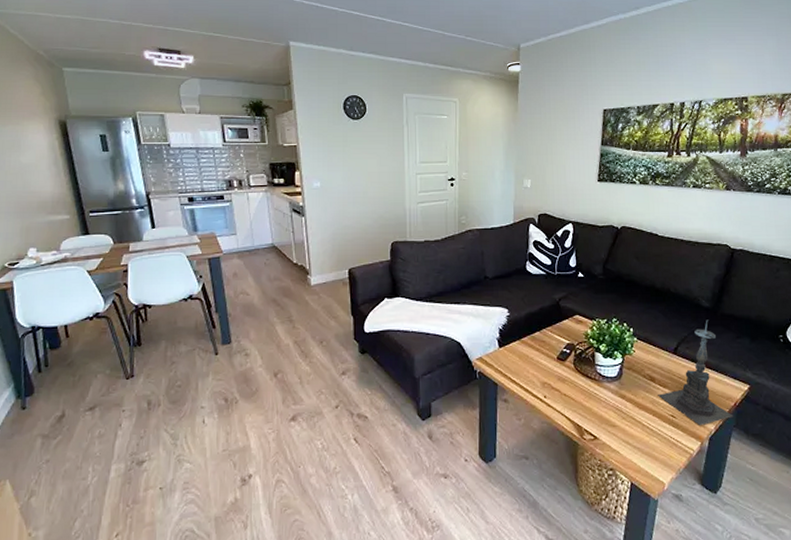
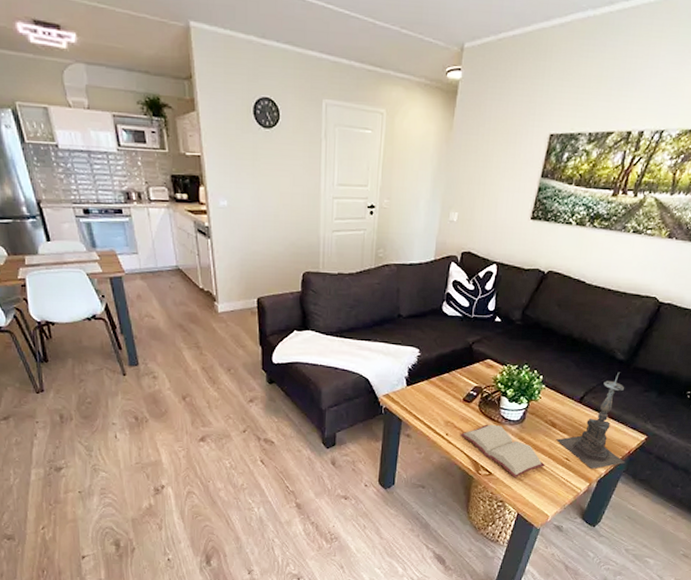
hardback book: none [558,382,651,441] -> present [460,424,545,478]

